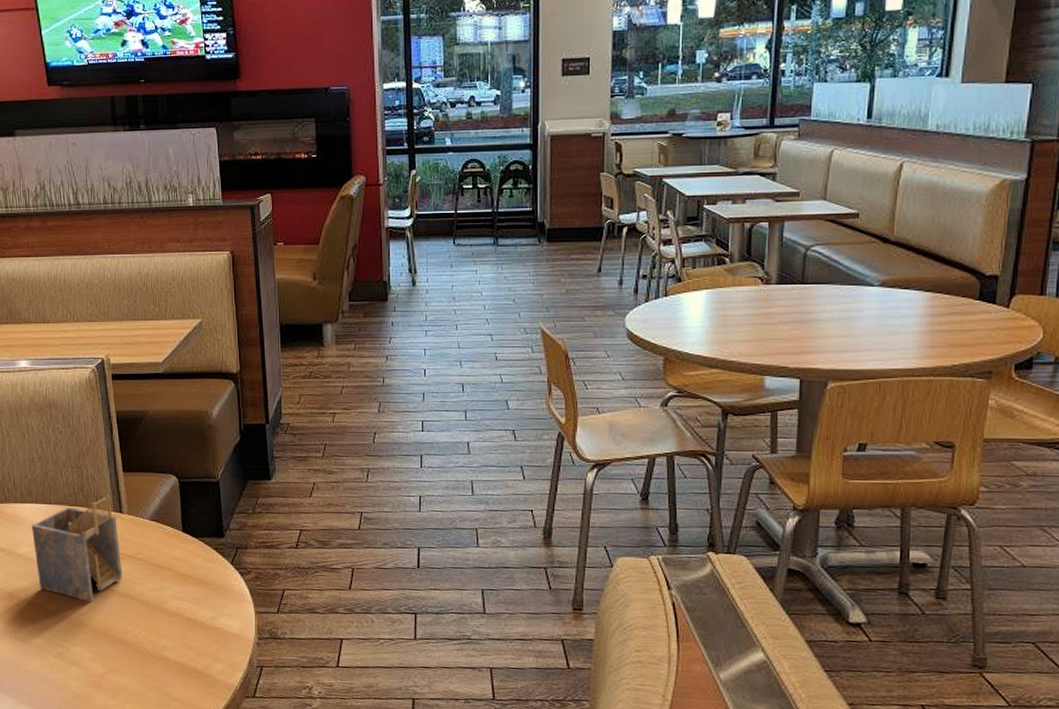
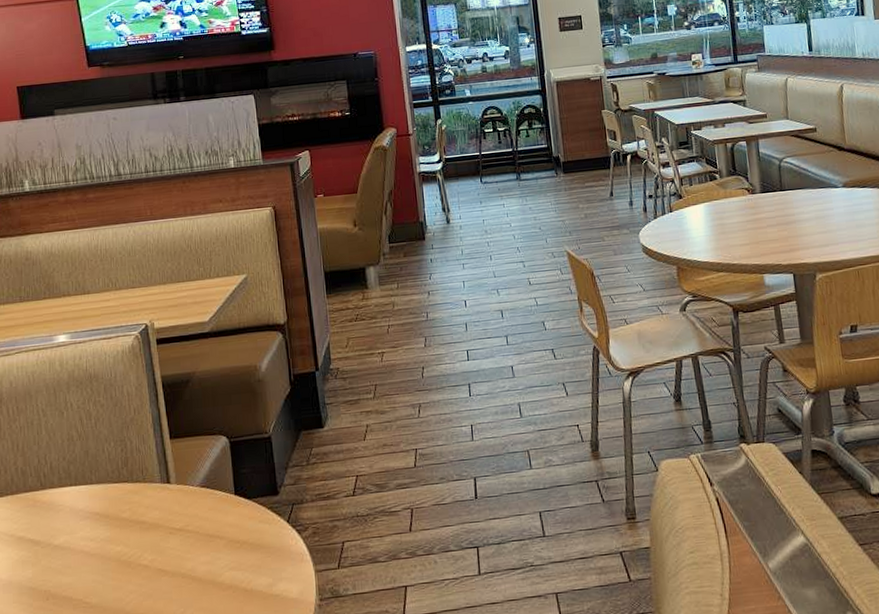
napkin holder: present [32,494,123,602] -> none [71,465,172,588]

